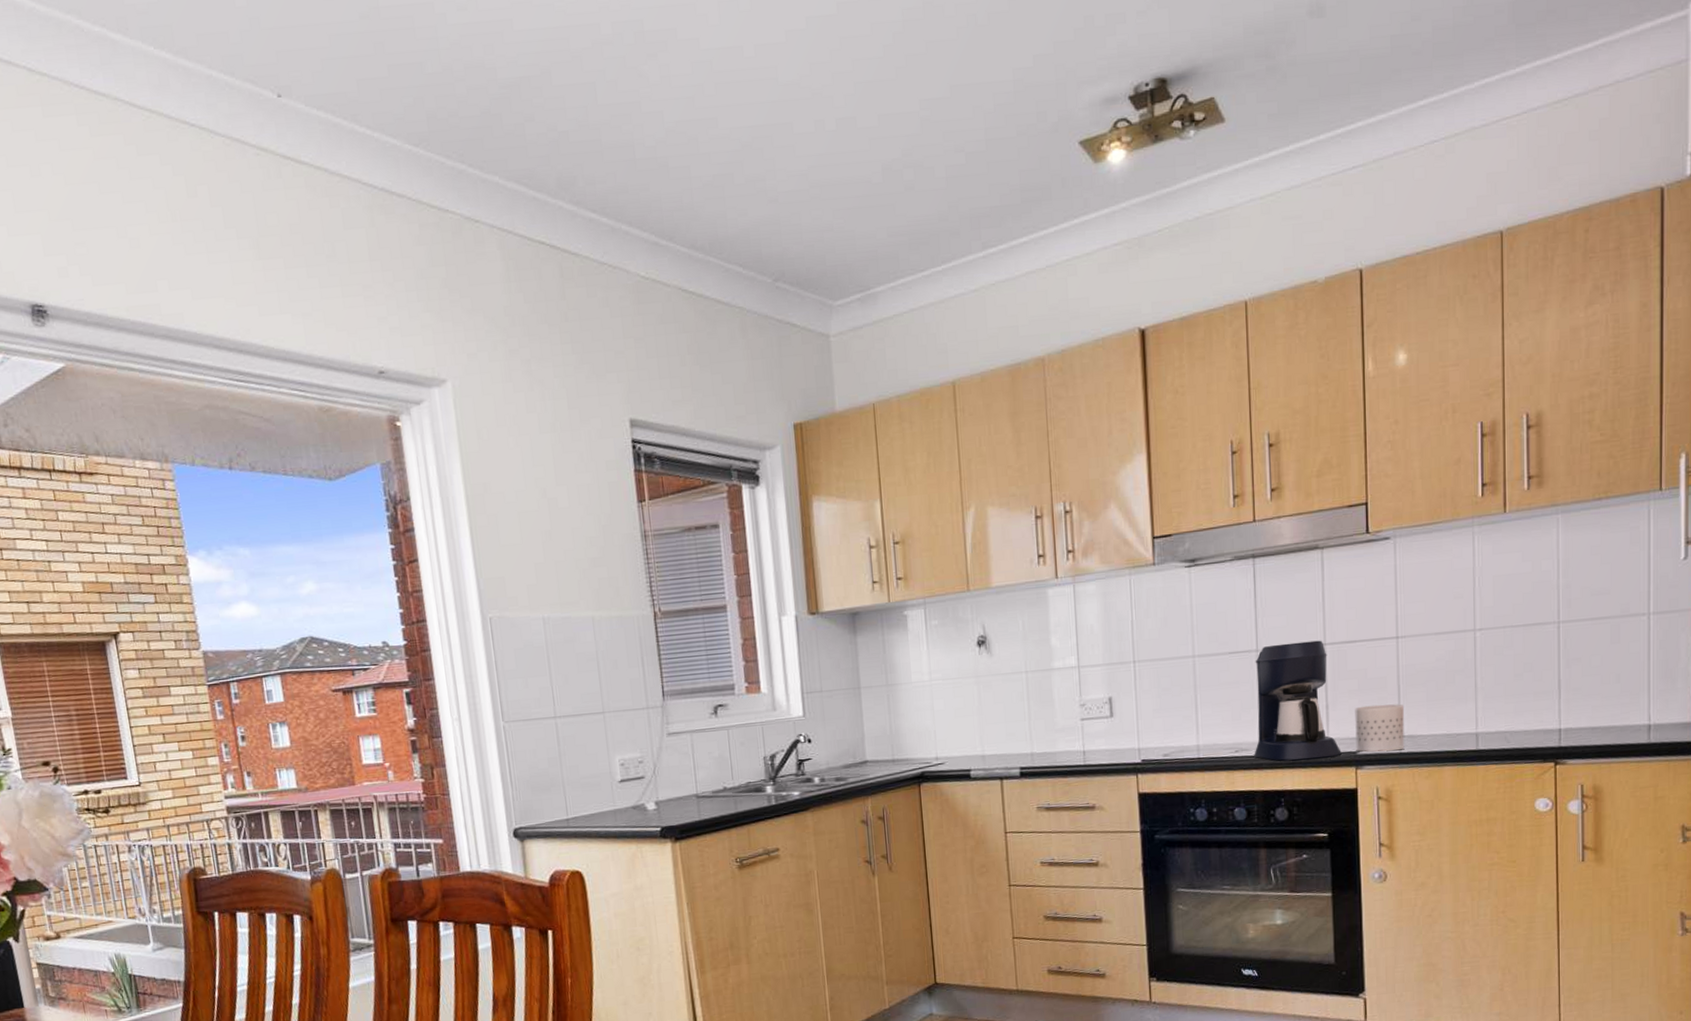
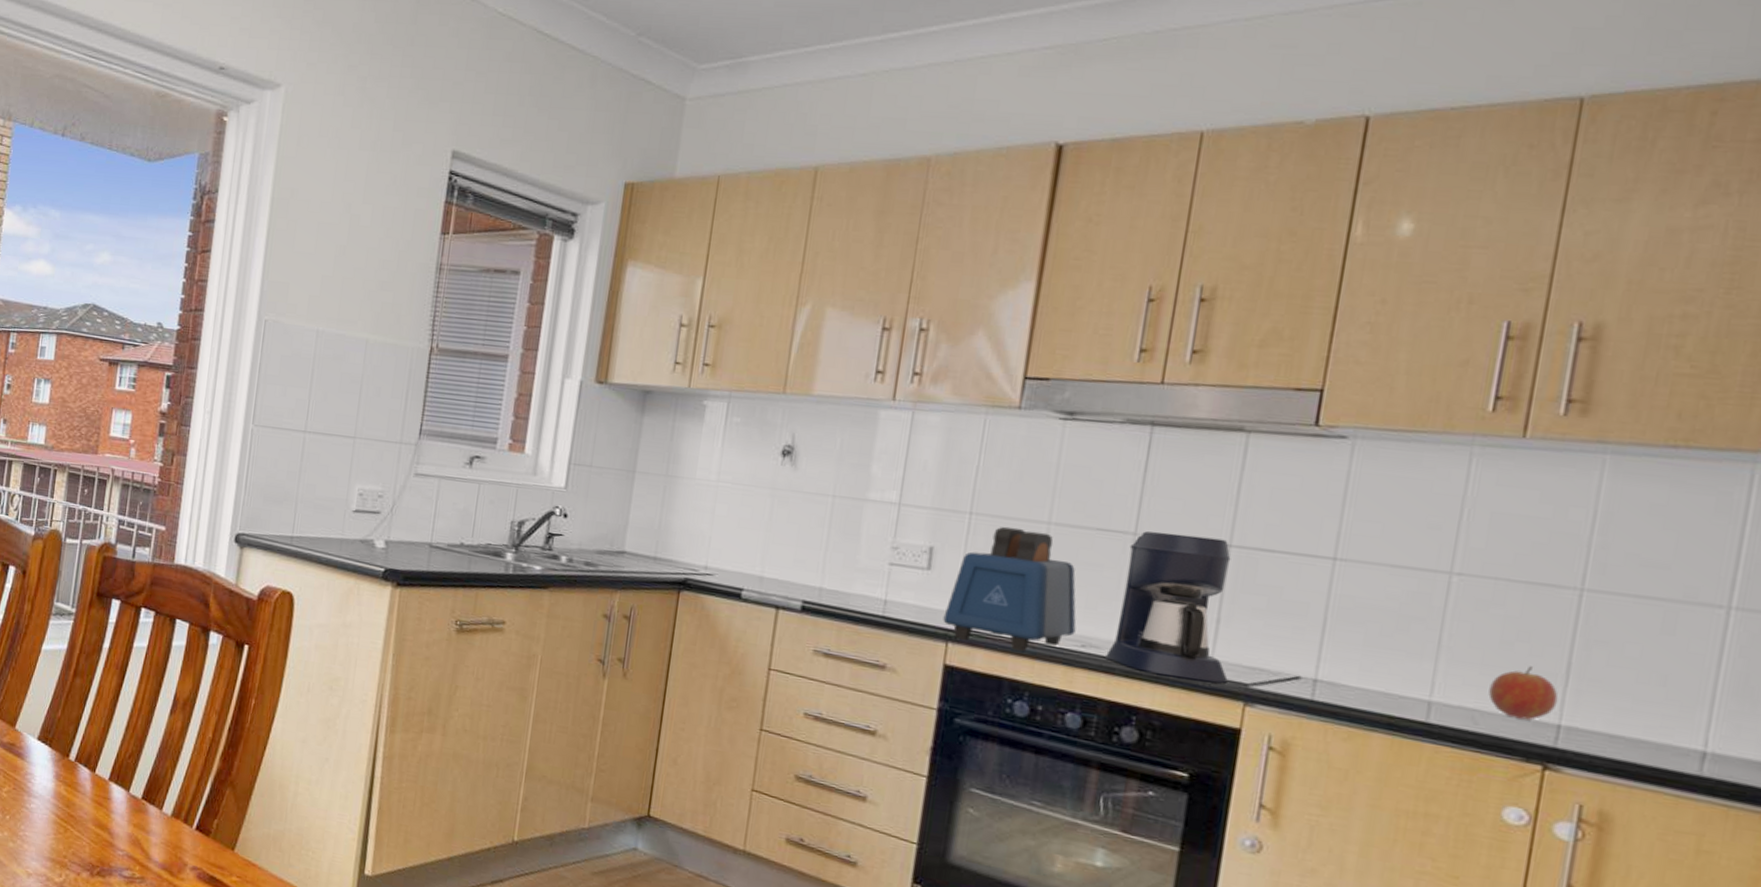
toaster: none [1130,665,1229,770] -> present [943,526,1076,651]
mug: present [1355,704,1405,753] -> none [1249,630,1328,697]
fruit: none [1513,689,1556,732] -> present [1488,666,1559,721]

